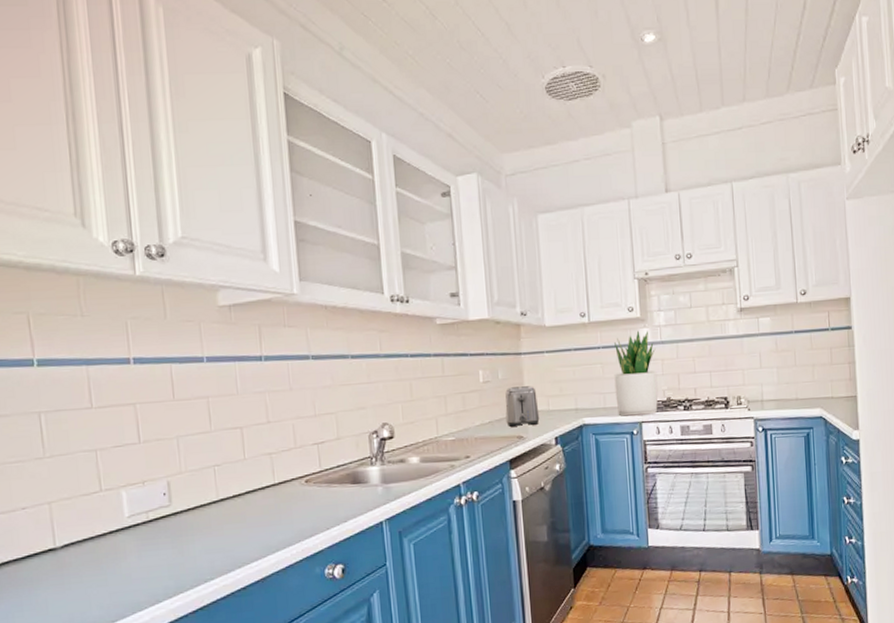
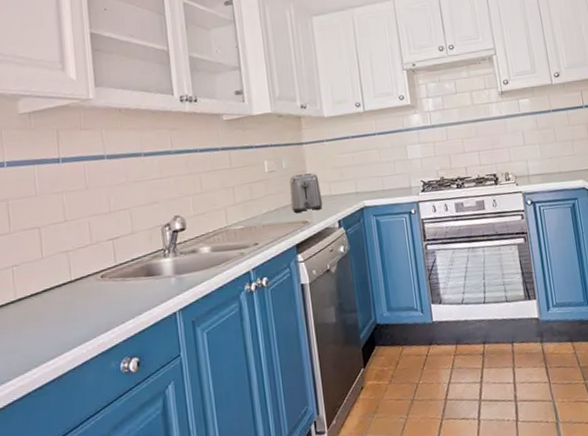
planter: present [614,330,659,417] -> none [389,116,433,197]

